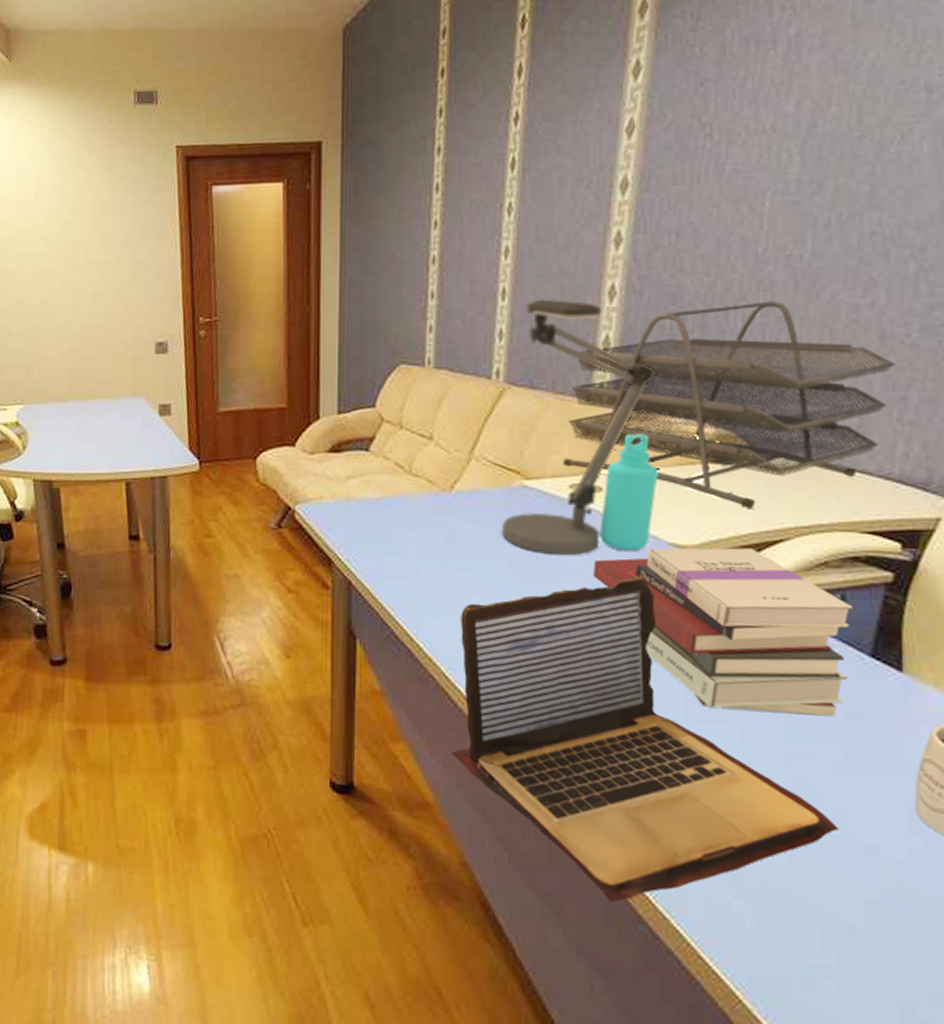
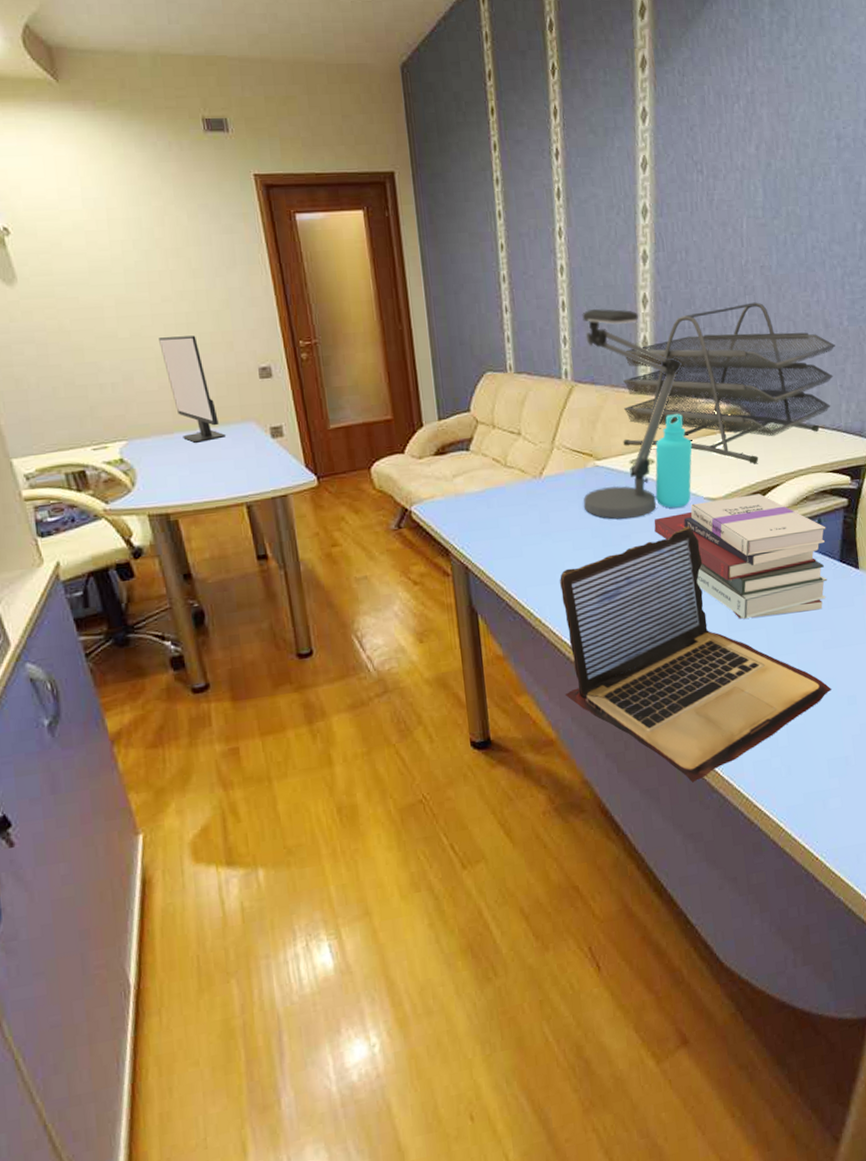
computer monitor: none [66,306,115,413] -> present [159,335,226,443]

